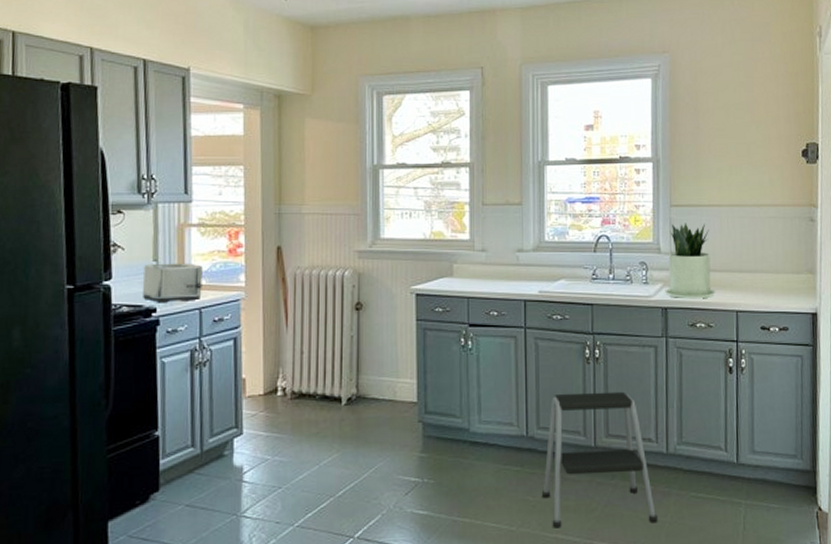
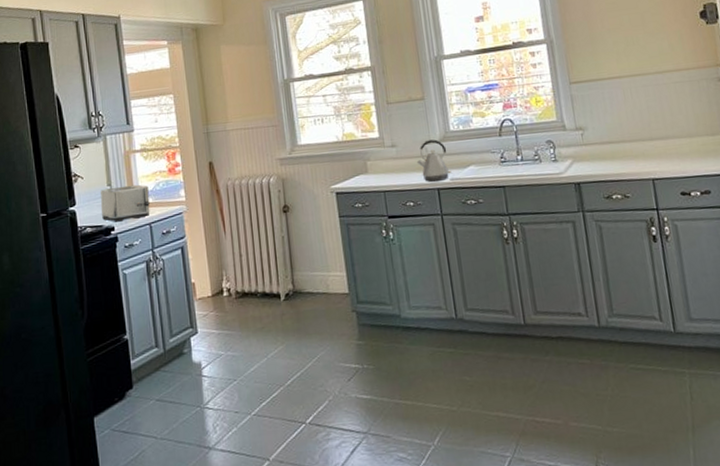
kettle: none [506,248,541,294] -> present [416,139,451,183]
step stool: present [541,391,658,528] -> none [476,268,599,407]
planter: present [665,223,716,299] -> none [572,97,628,173]

